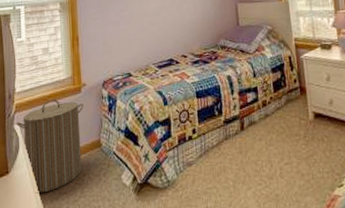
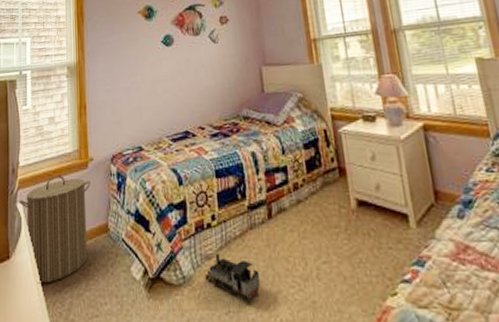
toy train: none [187,160,234,197] -> present [205,253,261,301]

